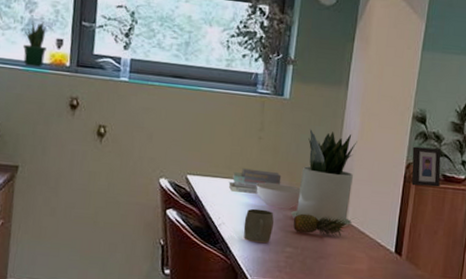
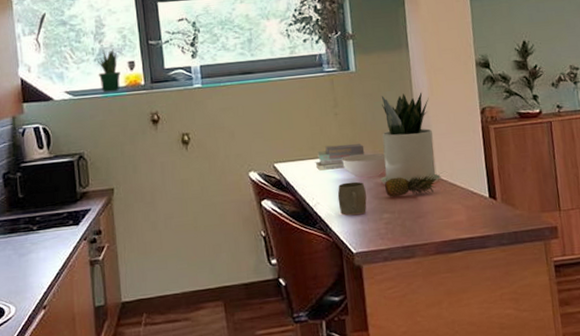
picture frame: present [411,146,441,187] -> none [483,89,517,129]

